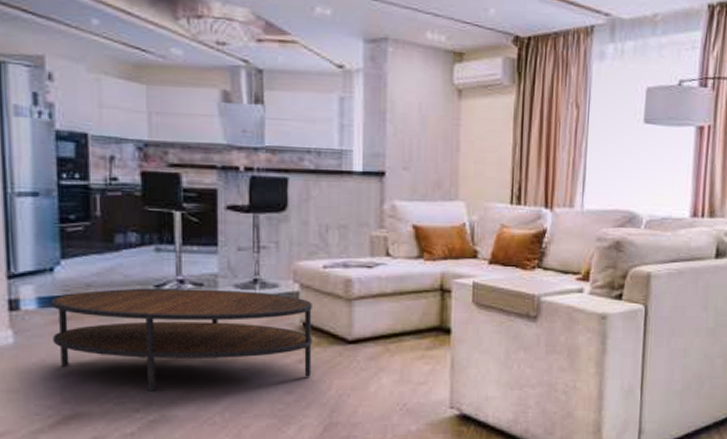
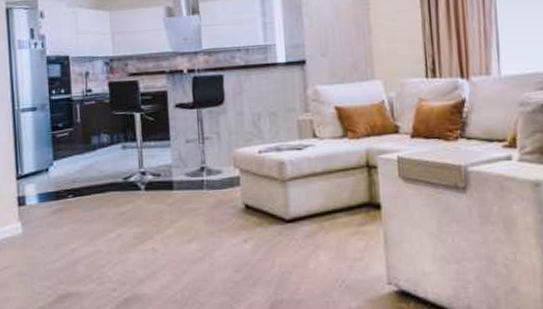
coffee table: present [52,288,312,392] -> none [48,178,256,273]

